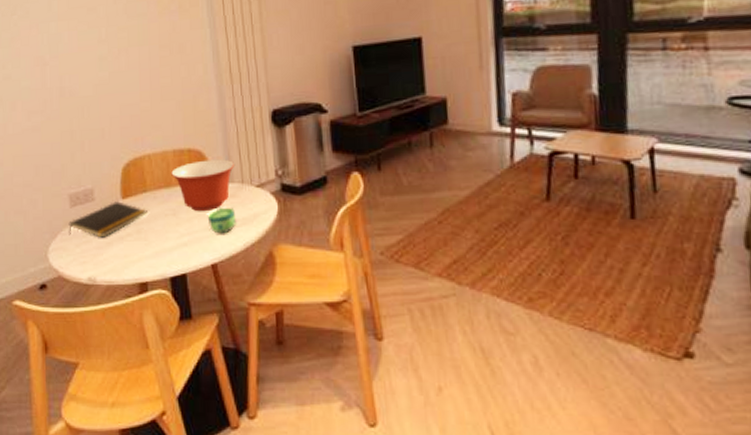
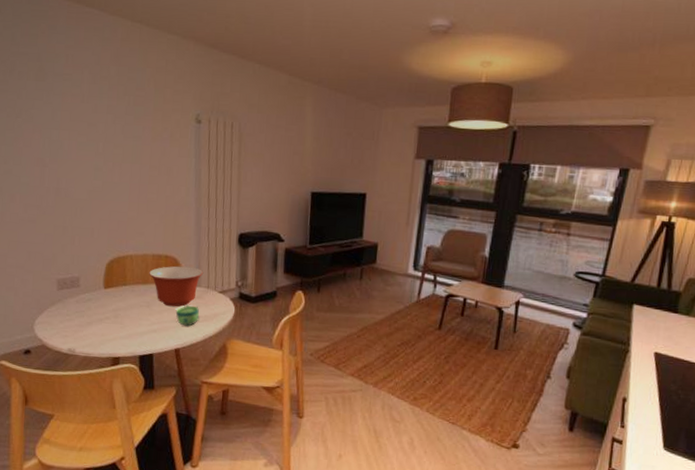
notepad: present [68,200,147,238] -> none [54,289,125,318]

